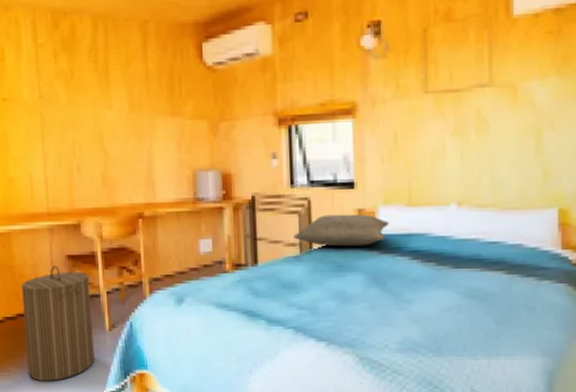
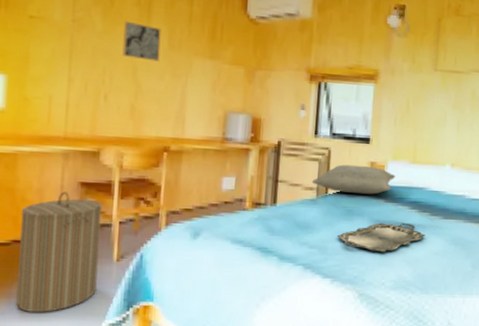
wall art: none [85,89,123,127] -> present [122,21,162,62]
serving tray: none [327,276,434,311] -> present [336,223,426,253]

